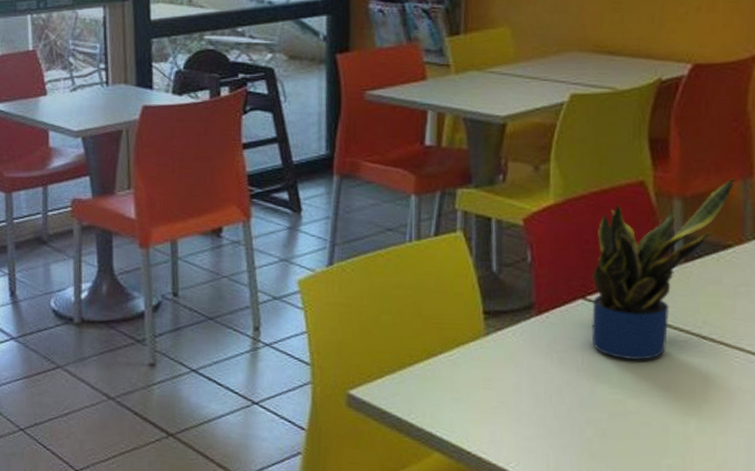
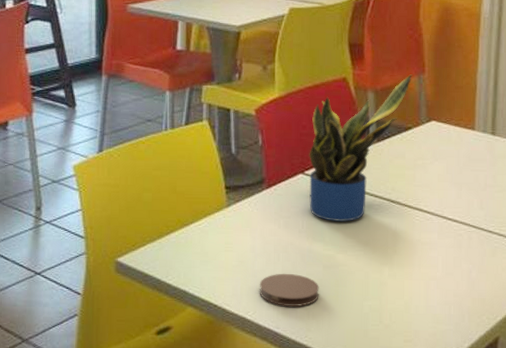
coaster: none [524,418,602,460] -> present [259,273,319,306]

